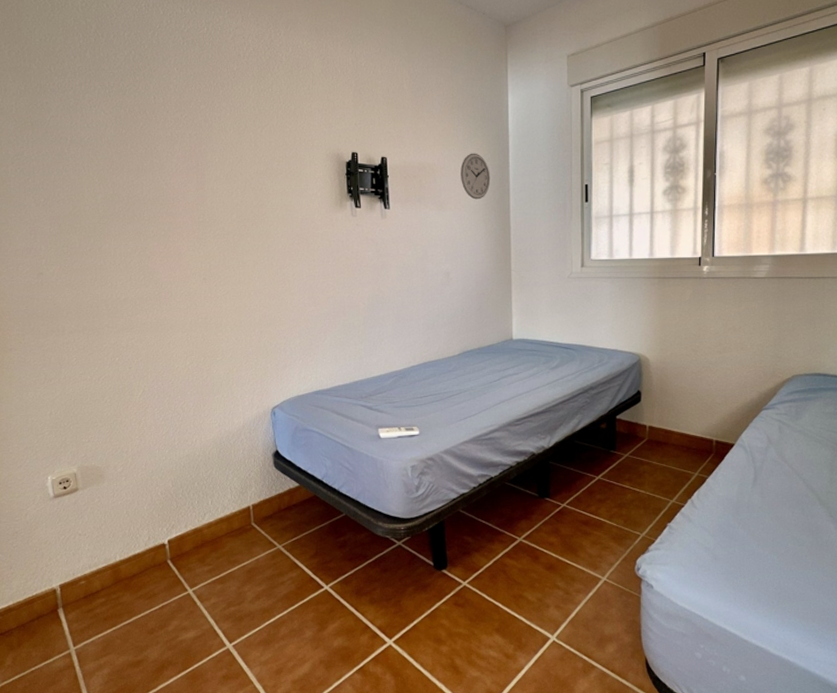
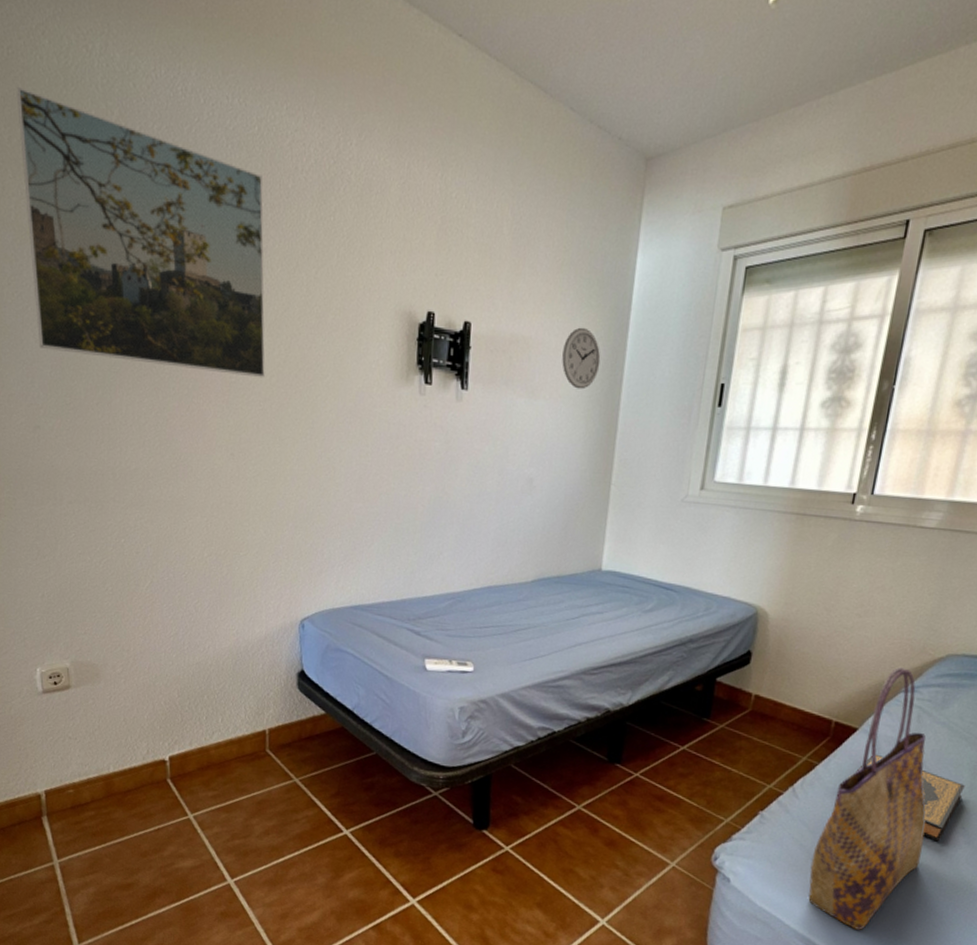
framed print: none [13,13,226,216] -> present [16,86,265,378]
tote bag: none [716,390,802,615] -> present [808,667,926,930]
hardback book: none [739,463,826,531] -> present [856,754,965,842]

